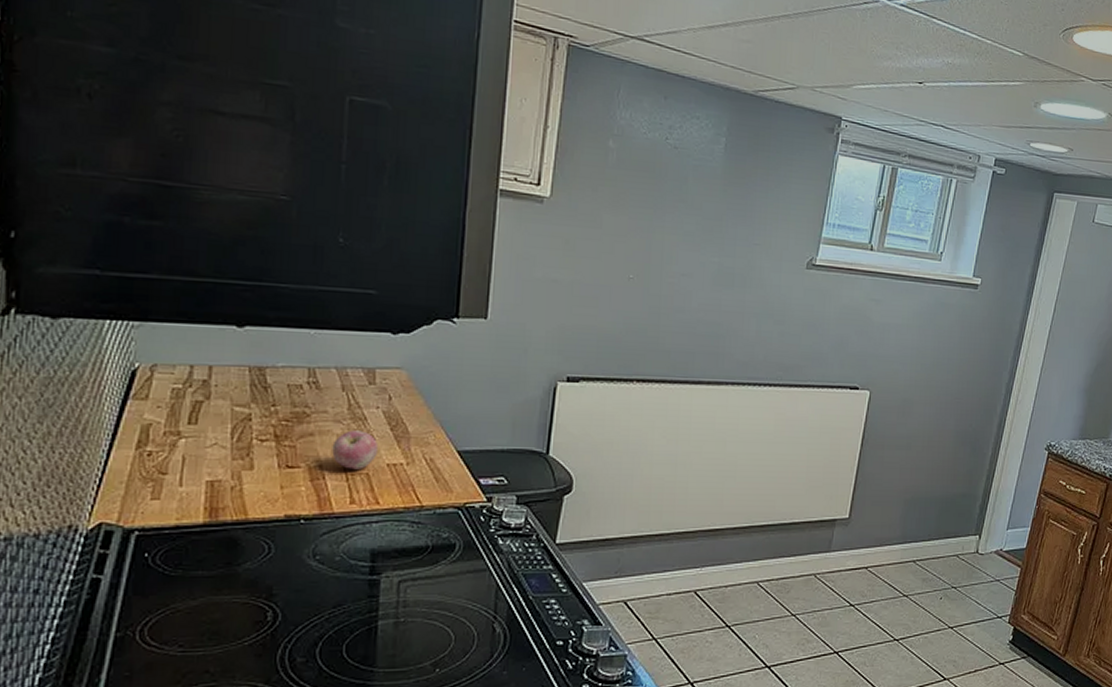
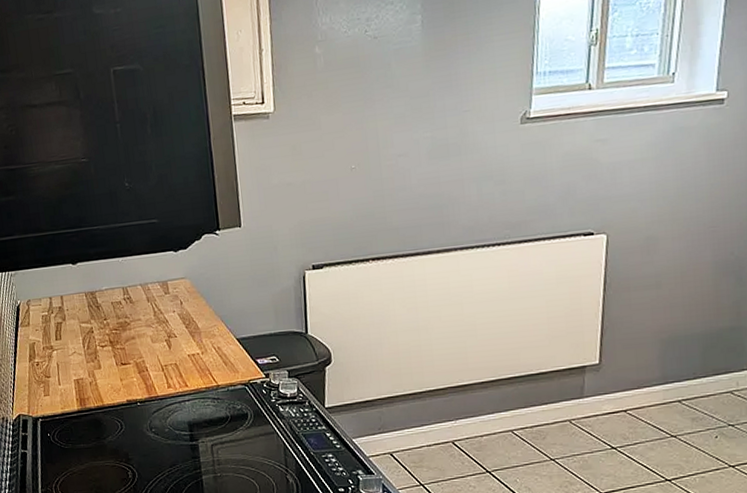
apple: present [332,430,379,469] -> none [148,331,181,362]

